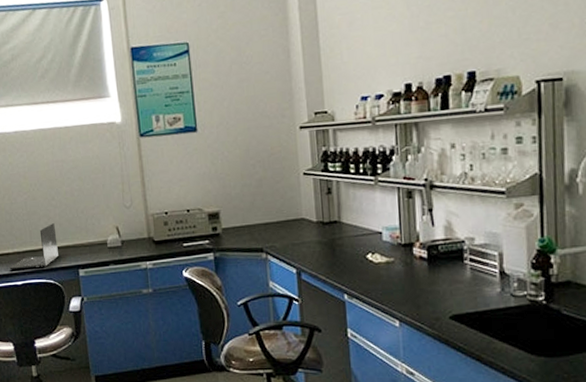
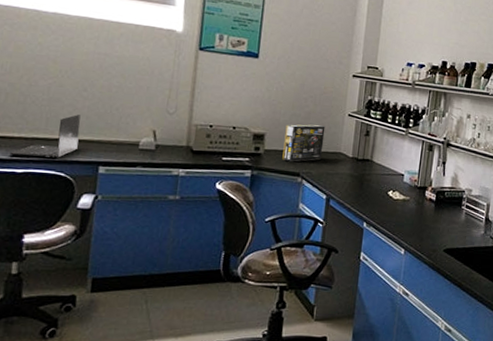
box: none [239,191,284,238] -> present [282,124,326,162]

